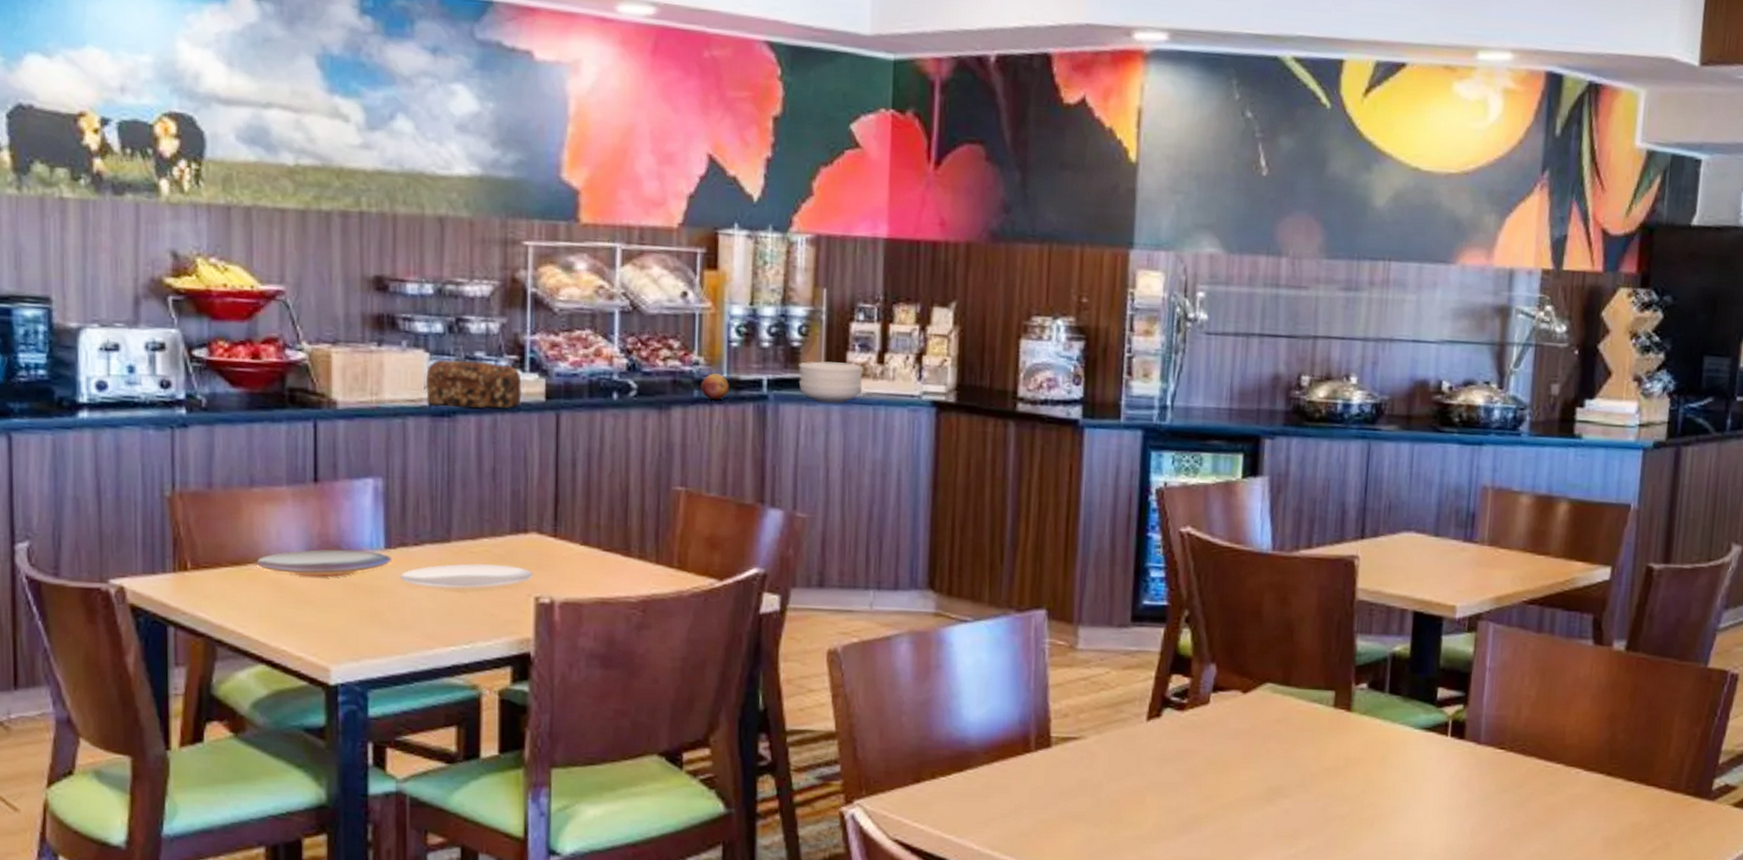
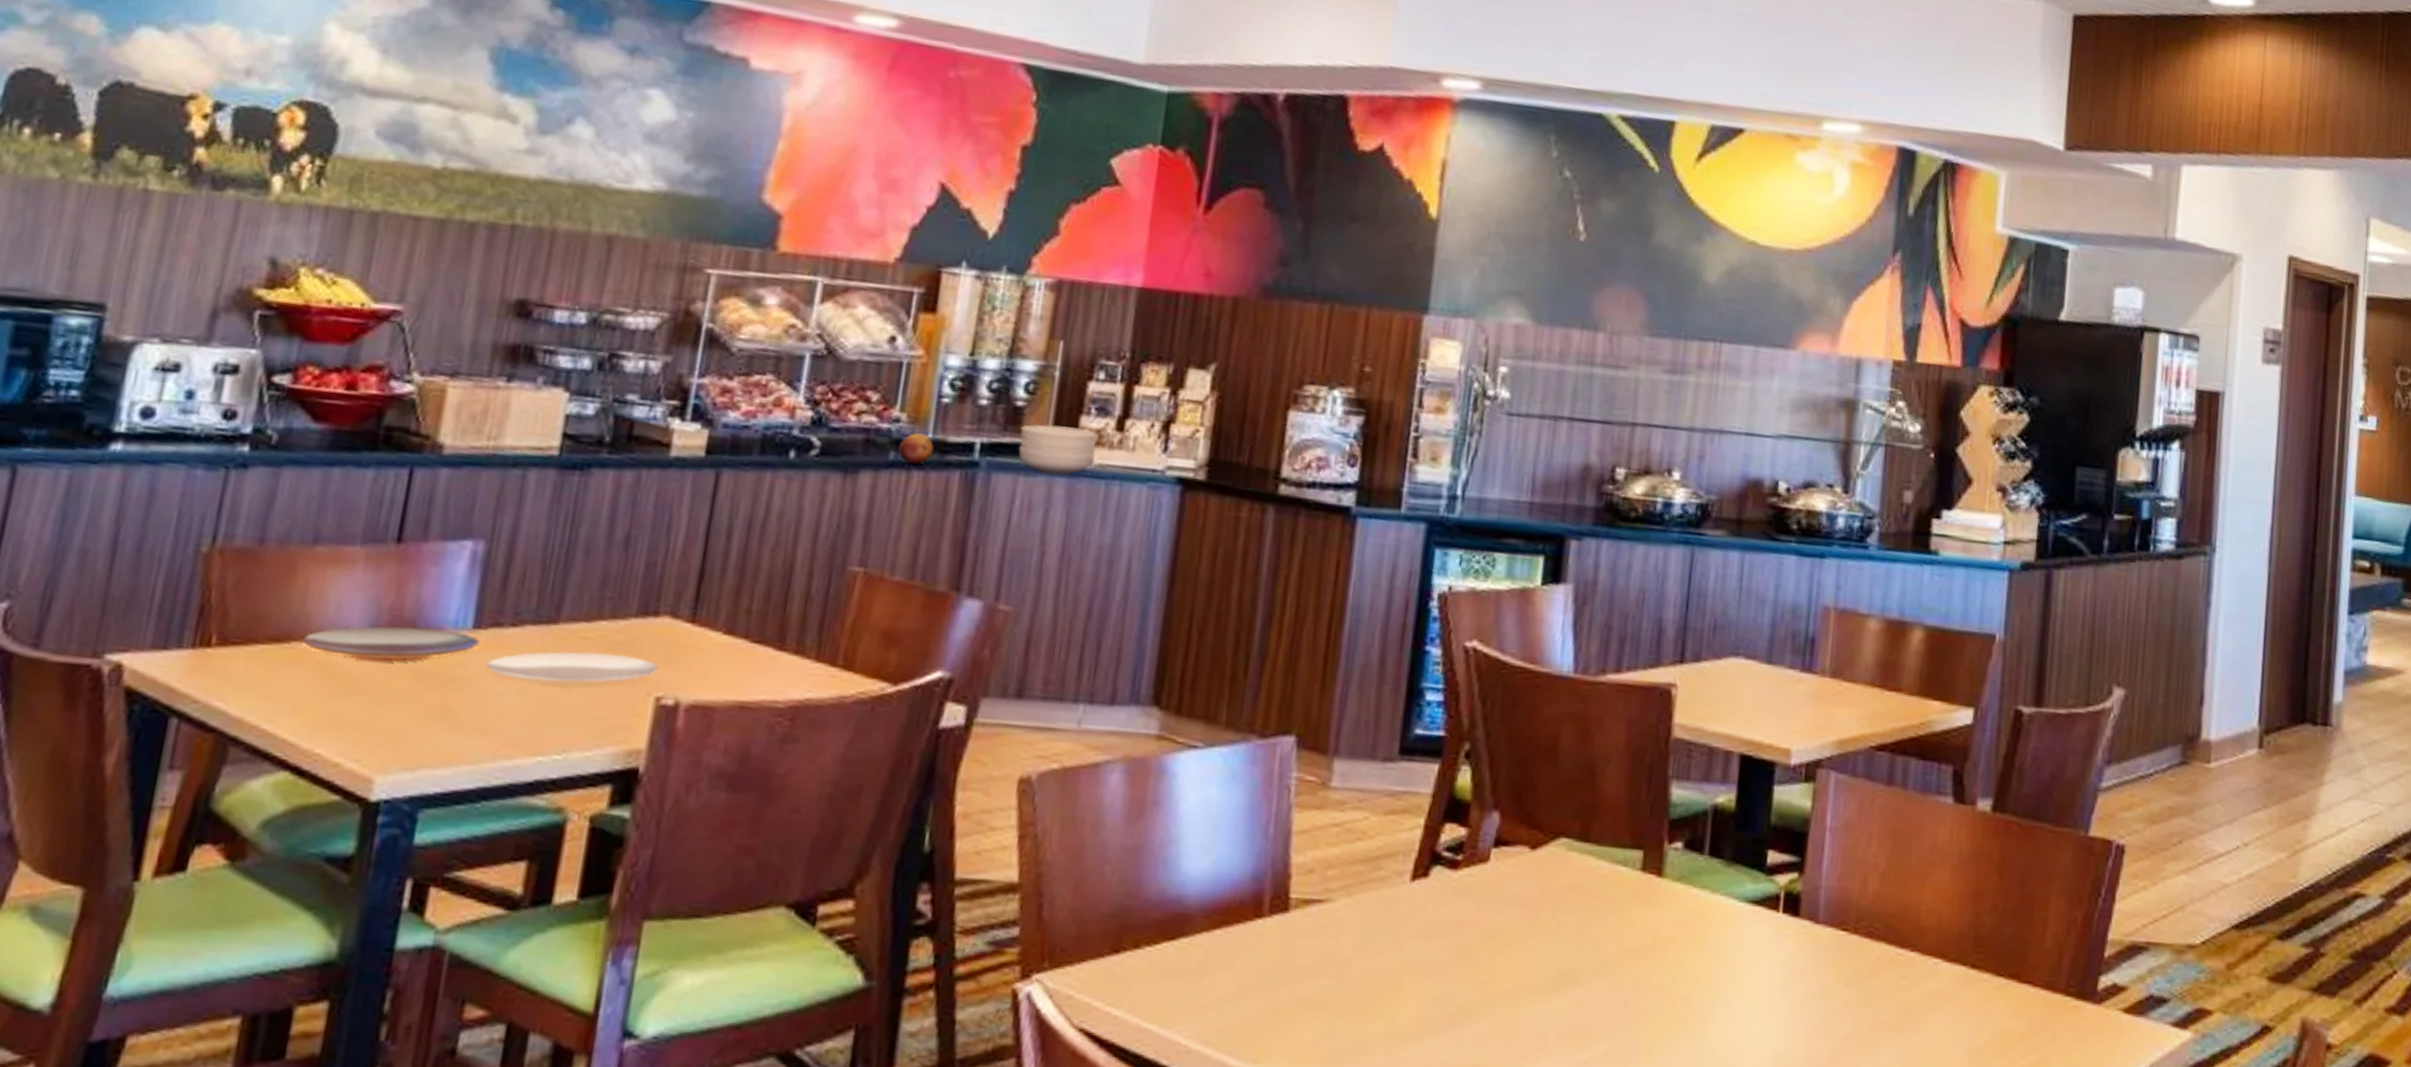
bread loaf: present [425,360,522,409] -> none [557,401,679,464]

